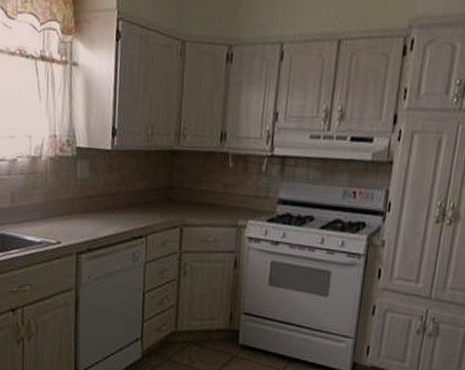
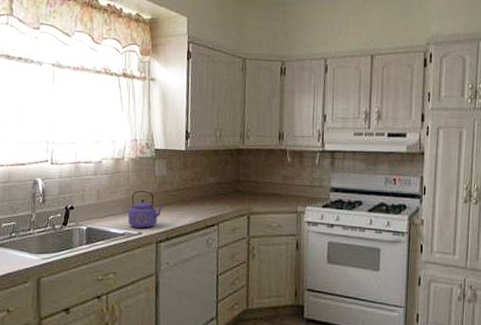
kettle: none [45,194,87,238] -> present [127,190,165,228]

